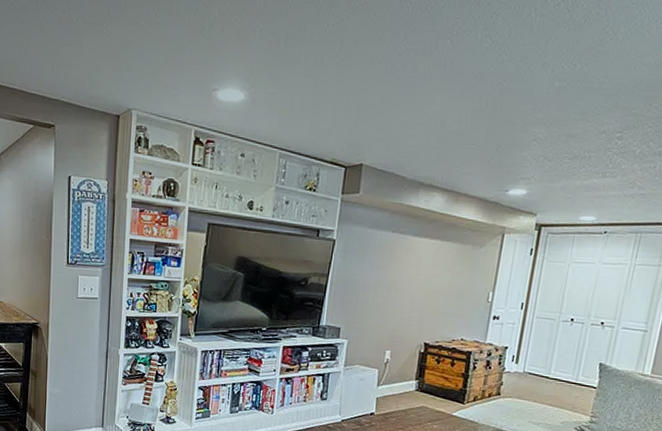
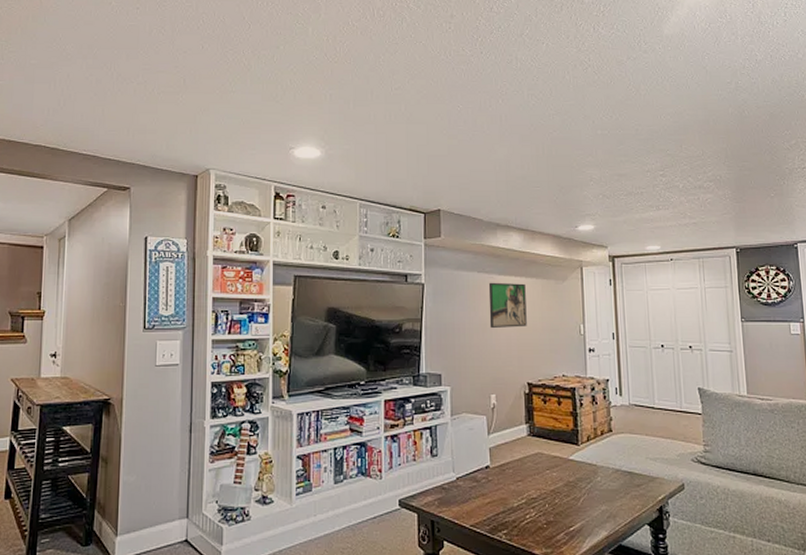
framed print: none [395,243,440,290] -> present [488,282,527,329]

